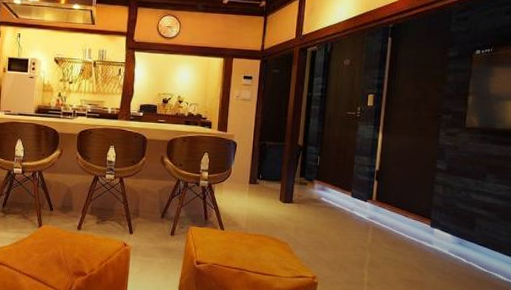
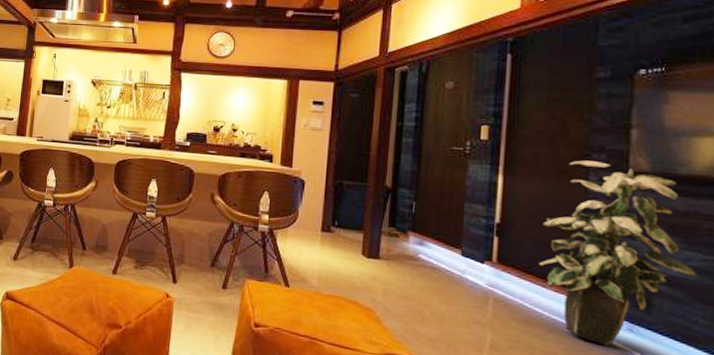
indoor plant: none [404,120,504,257] -> present [539,160,698,347]

